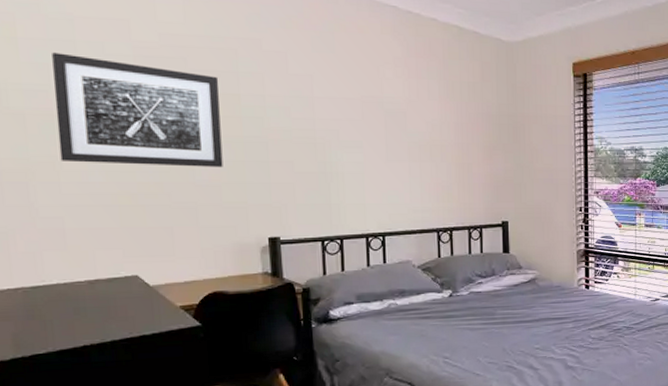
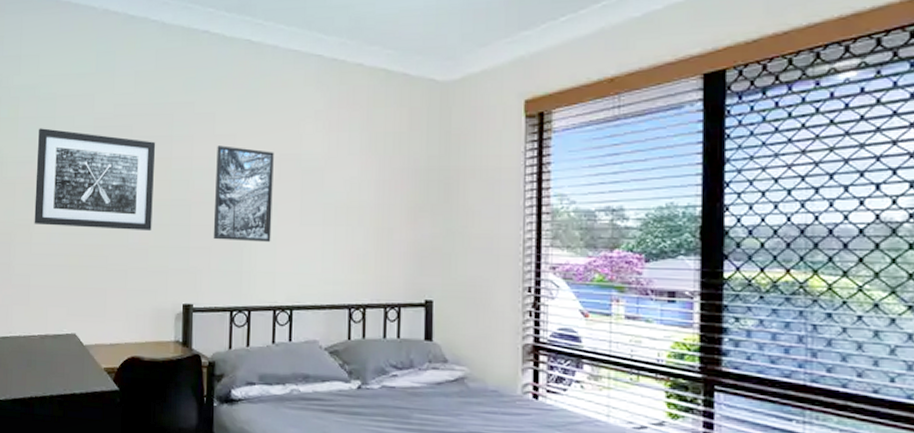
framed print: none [292,85,359,177] -> present [213,145,274,243]

